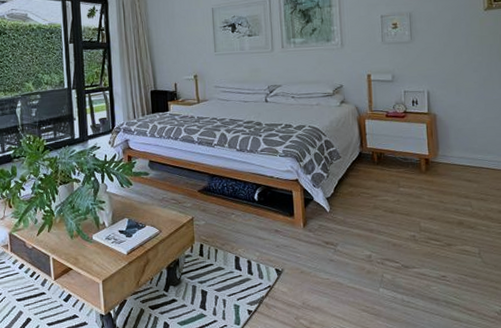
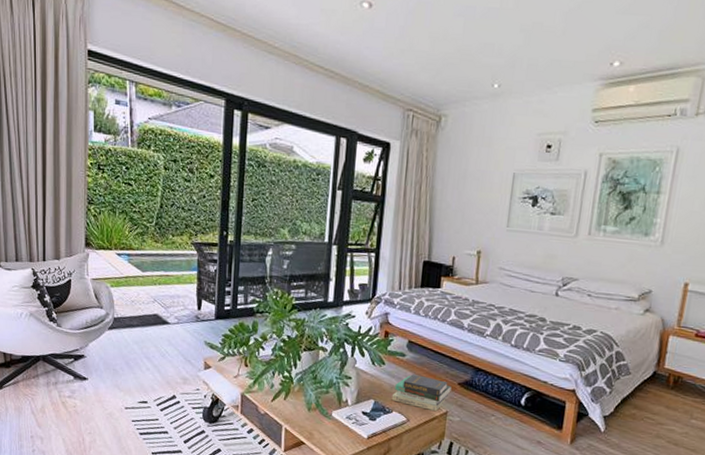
books: none [142,189,193,220] -> present [391,374,452,412]

